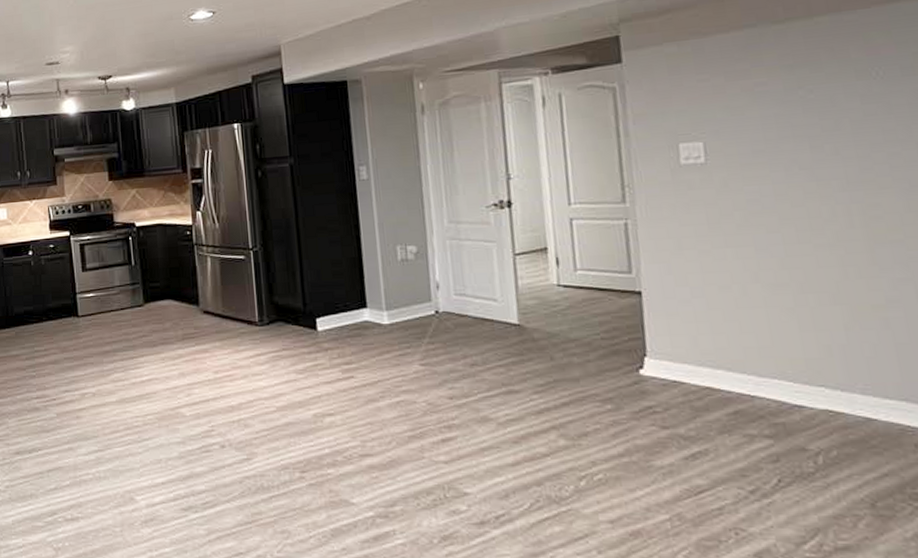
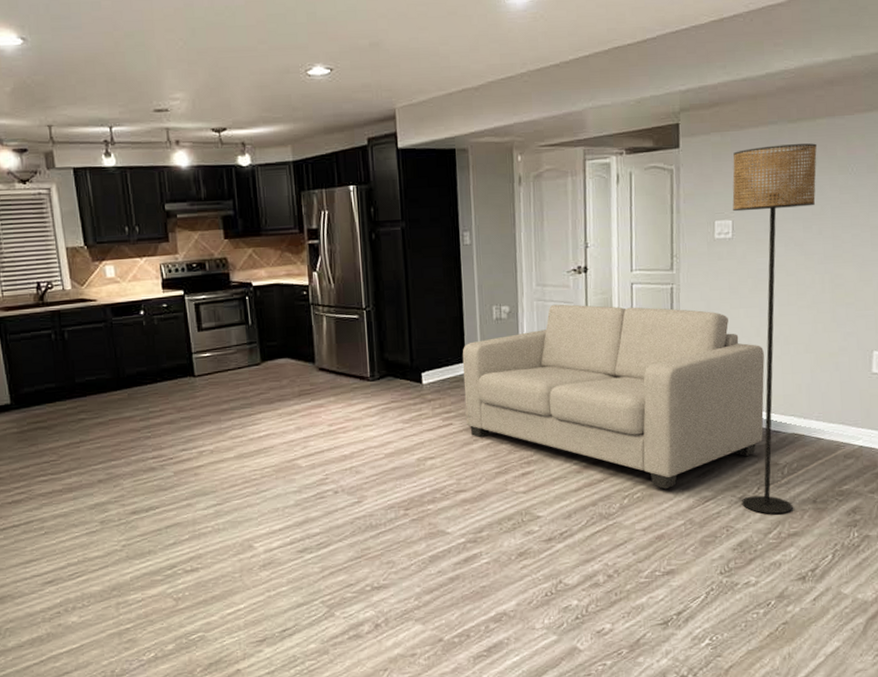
sofa: none [362,243,779,472] -> present [462,304,765,490]
floor lamp: none [697,45,838,519] -> present [732,143,817,515]

